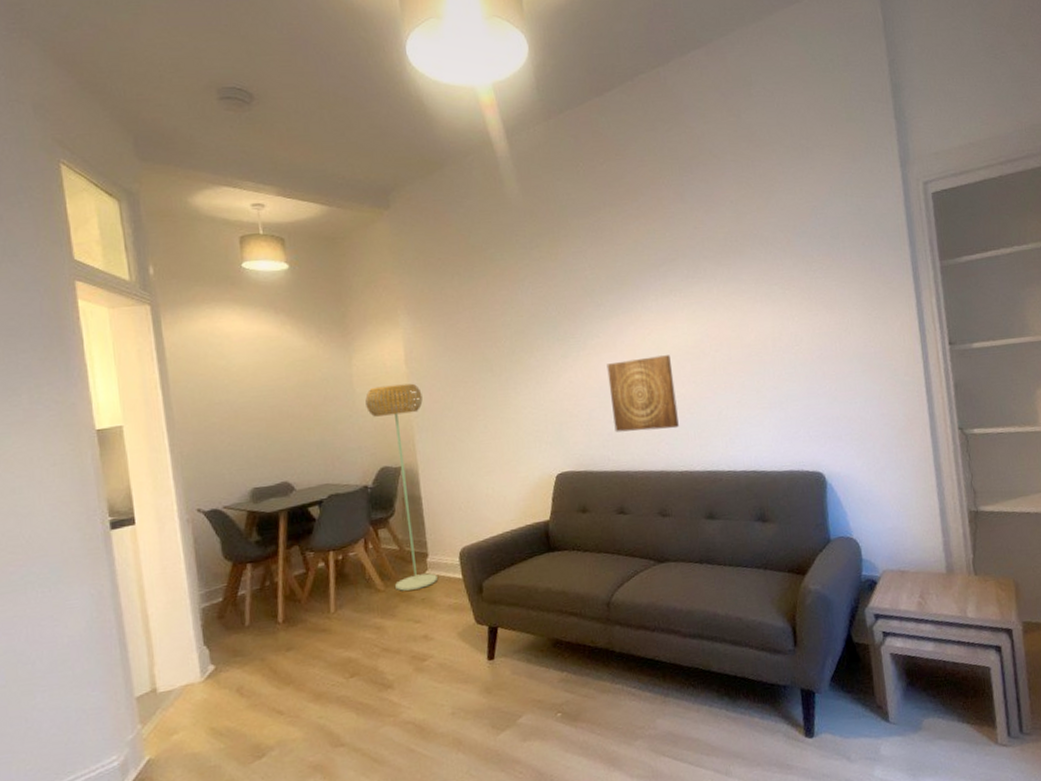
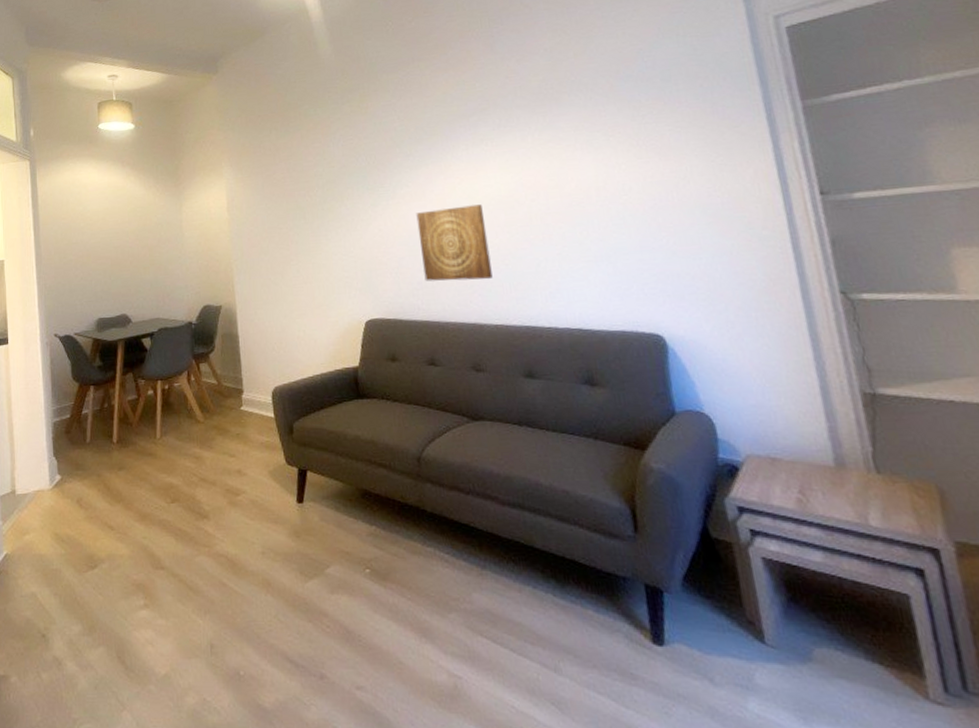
floor lamp: present [365,383,438,591] -> none [192,229,251,424]

